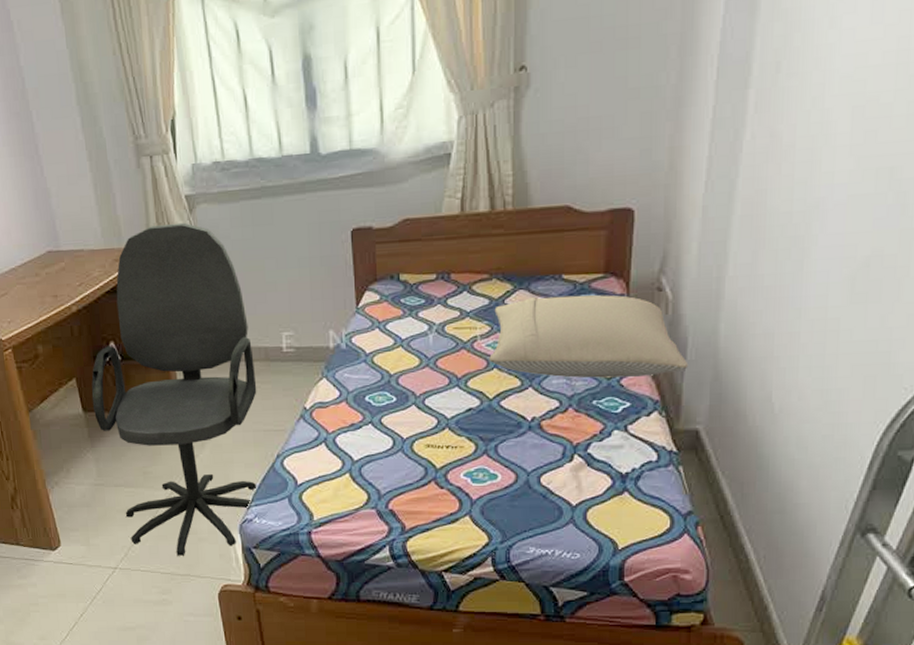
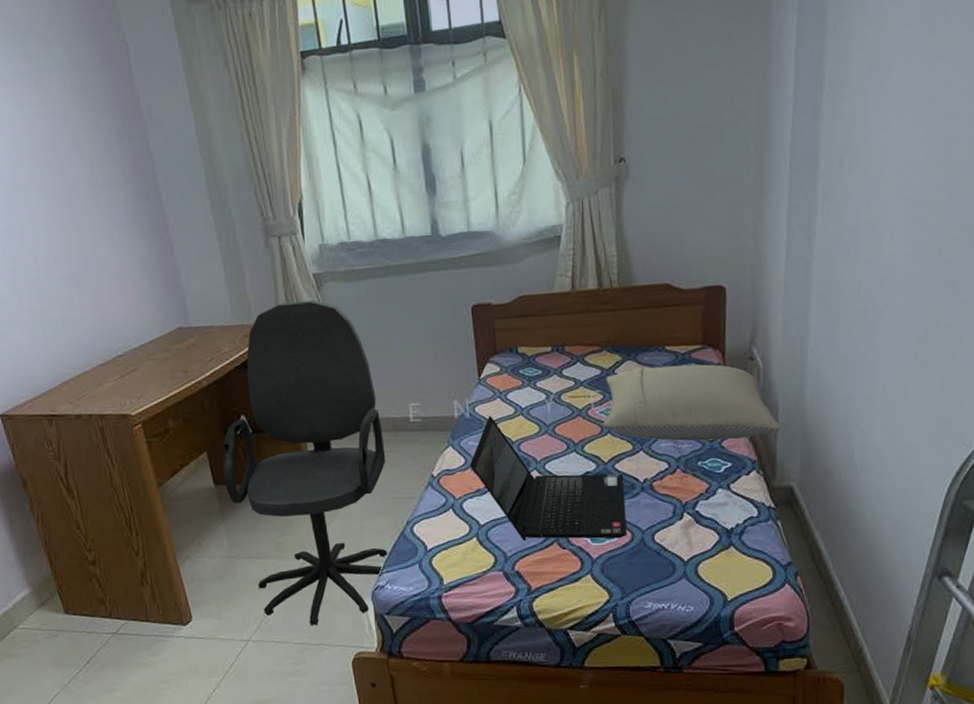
laptop computer: none [345,346,510,480] -> present [470,415,627,541]

